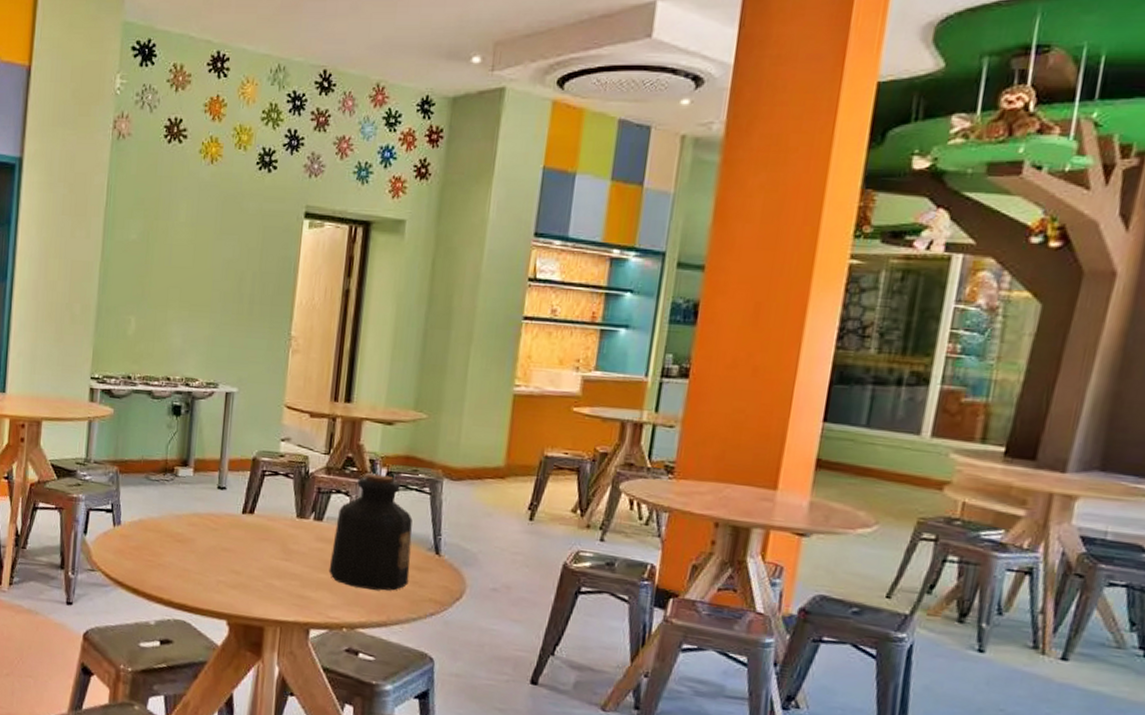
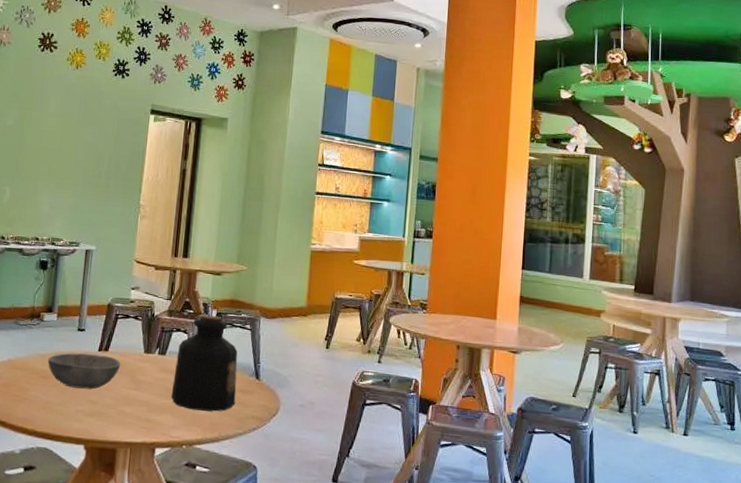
bowl: none [183,514,269,558] -> present [47,353,121,389]

